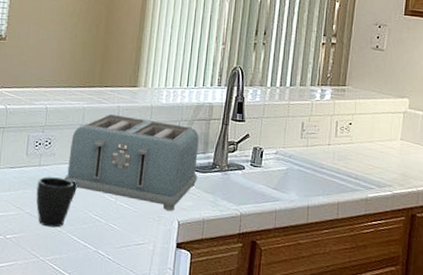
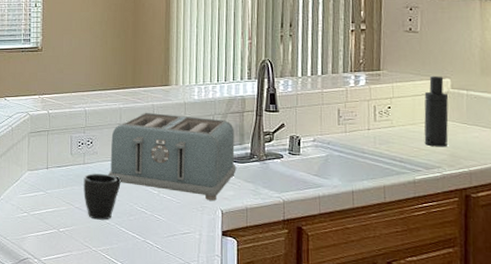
atomizer: none [379,94,406,166] -> present [424,75,449,147]

